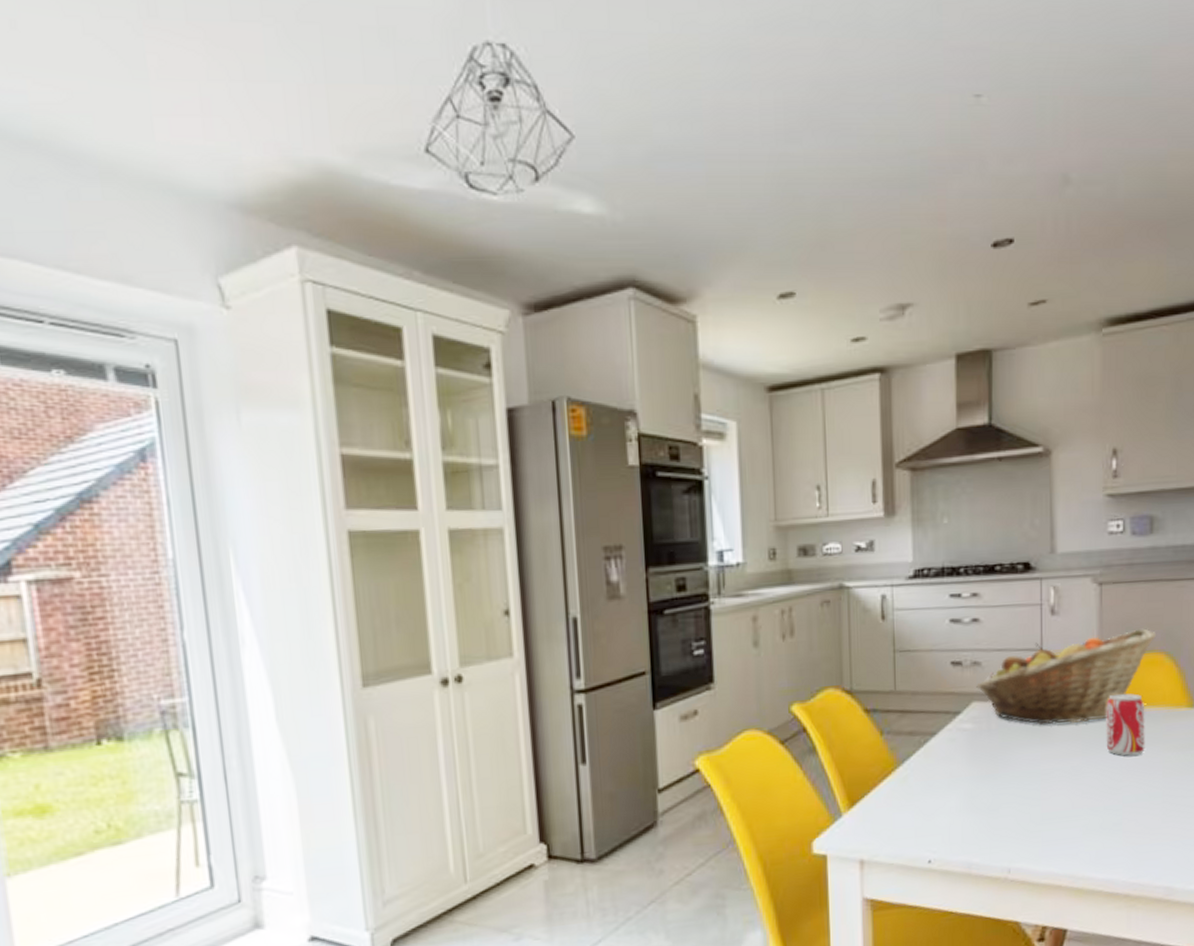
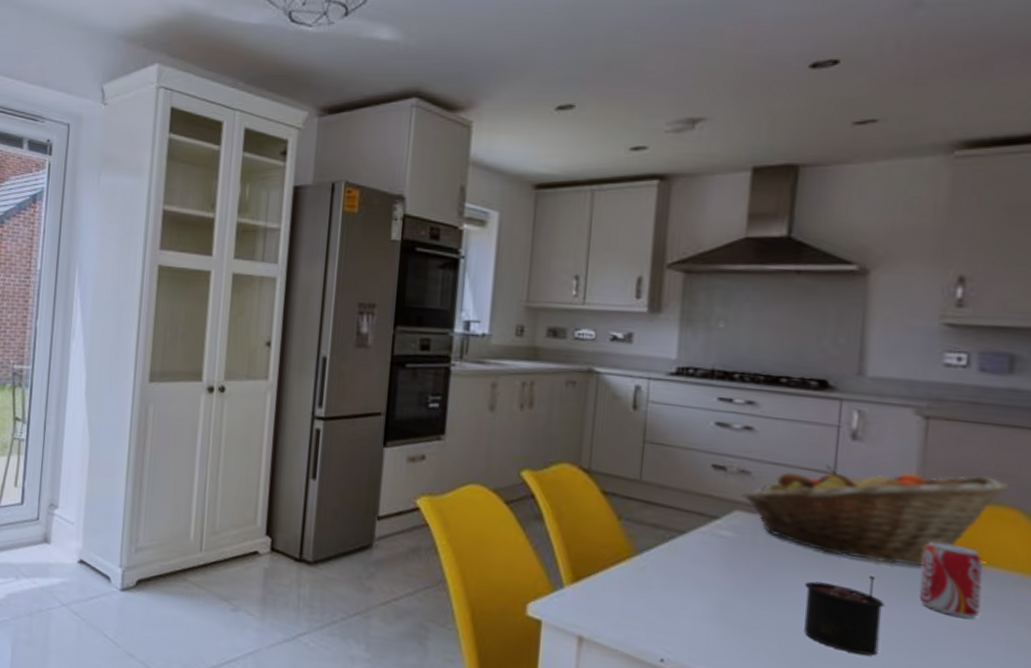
candle: none [1029,736,1084,810] -> present [804,576,885,656]

